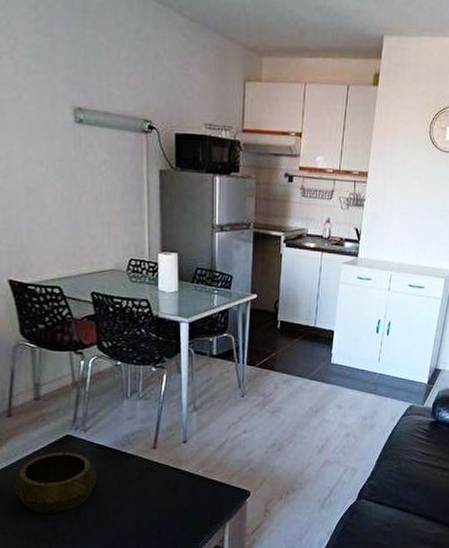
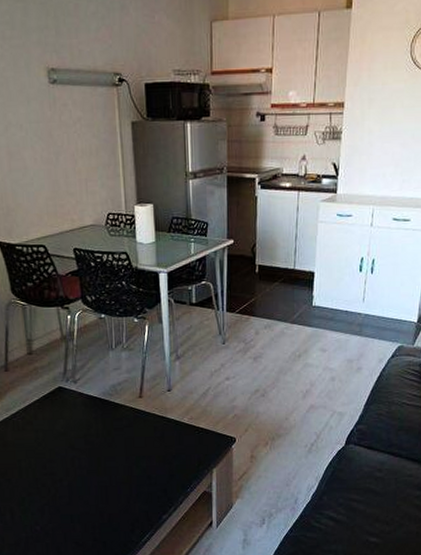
decorative bowl: present [14,451,98,514] -> none [14,402,90,461]

